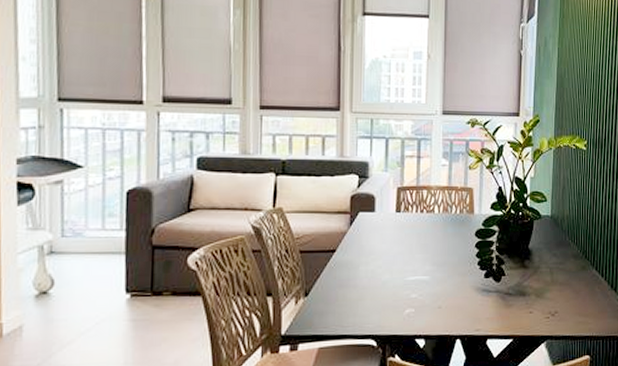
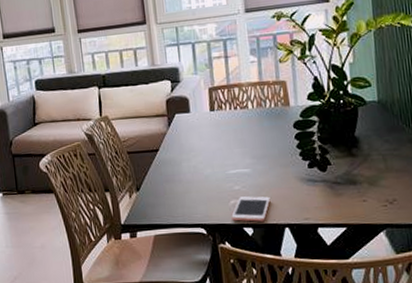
cell phone: none [405,305,446,333] -> present [231,196,271,222]

